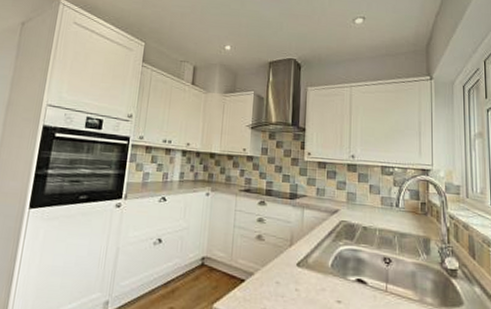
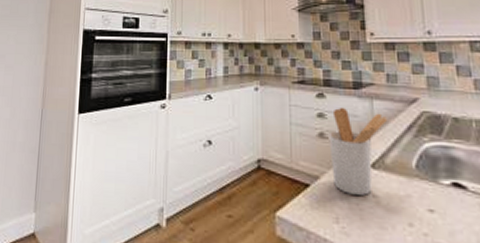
utensil holder: none [264,214,314,289] -> present [328,107,388,195]

